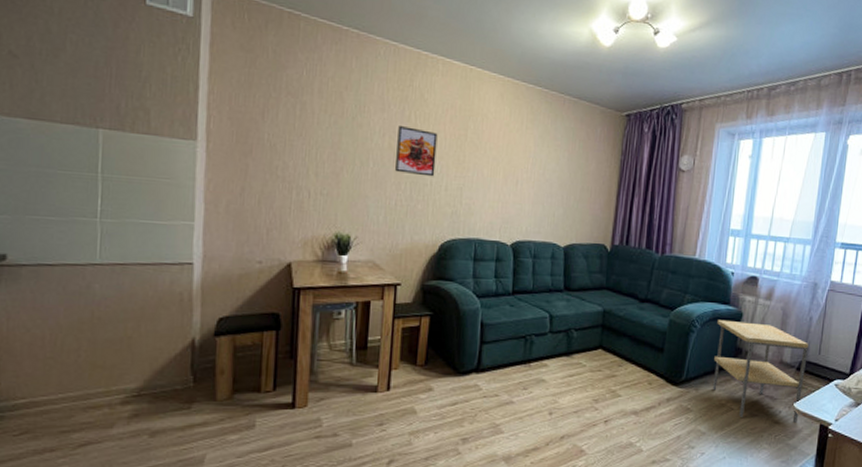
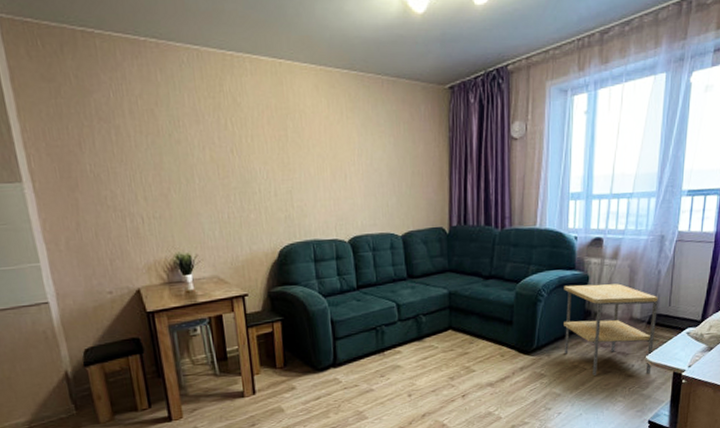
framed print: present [395,126,438,177] -> none [217,135,262,185]

